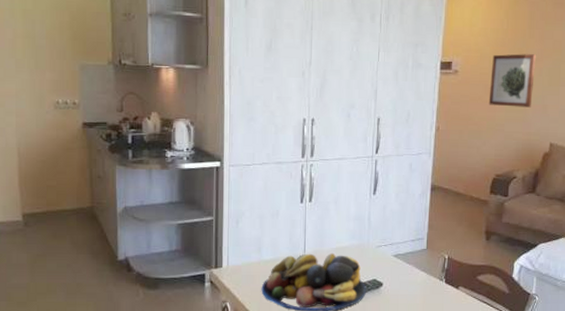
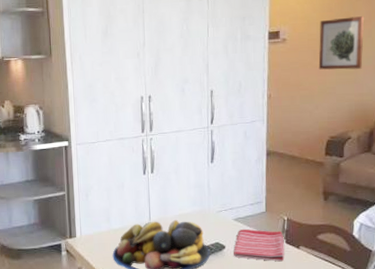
dish towel: none [391,266,444,302] -> present [234,228,285,262]

